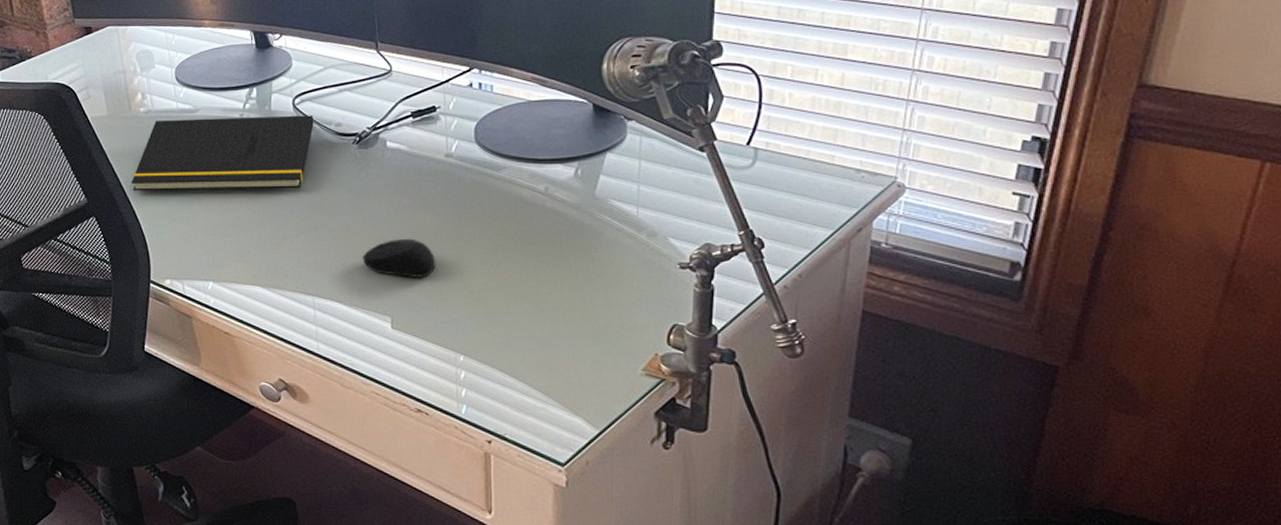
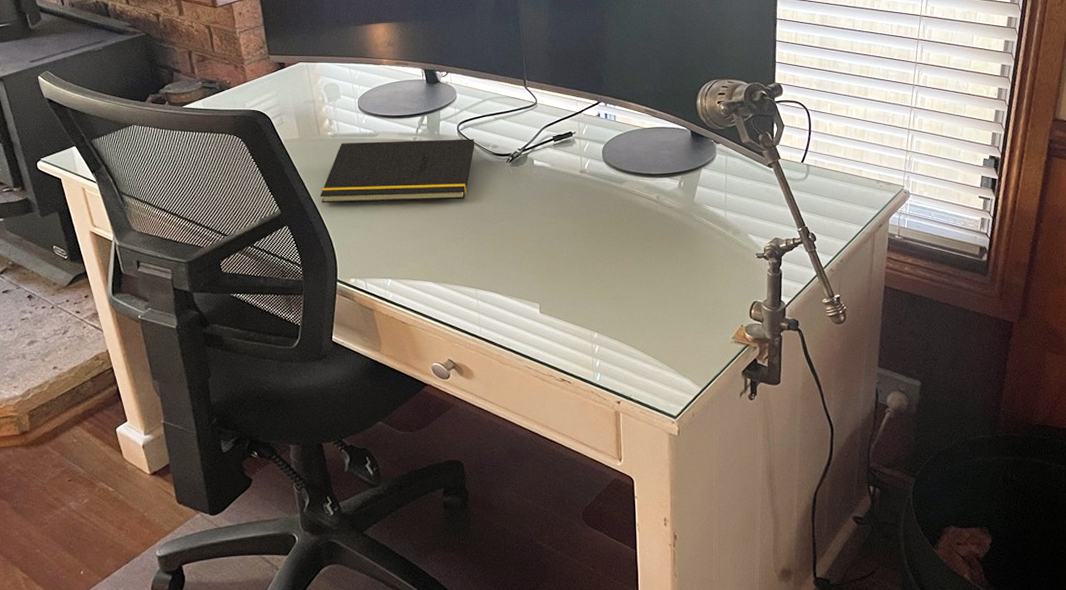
computer mouse: present [362,238,436,278] -> none [516,239,575,271]

